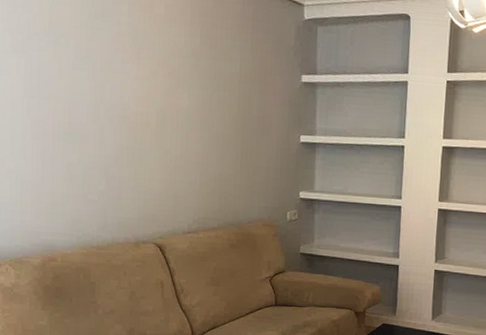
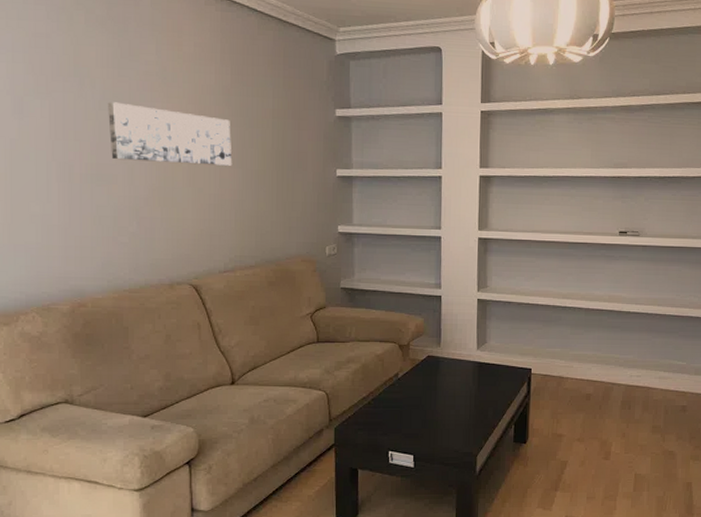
wall art: none [81,62,199,129] -> present [108,102,232,166]

